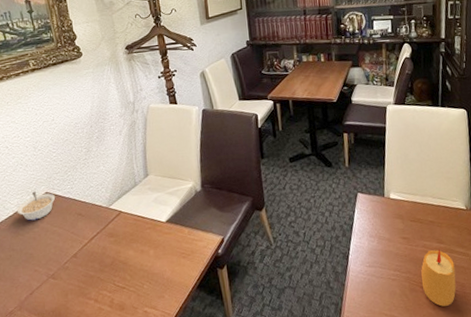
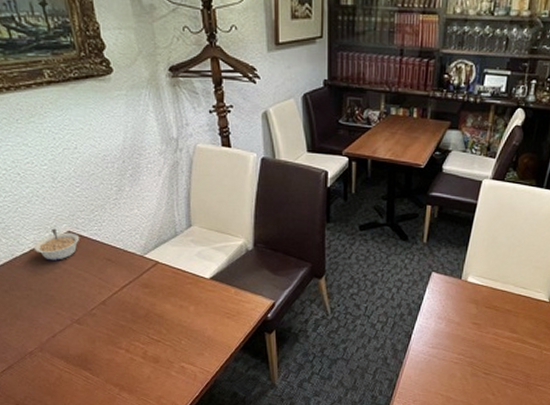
candle: present [421,248,456,307] -> none [485,338,524,393]

